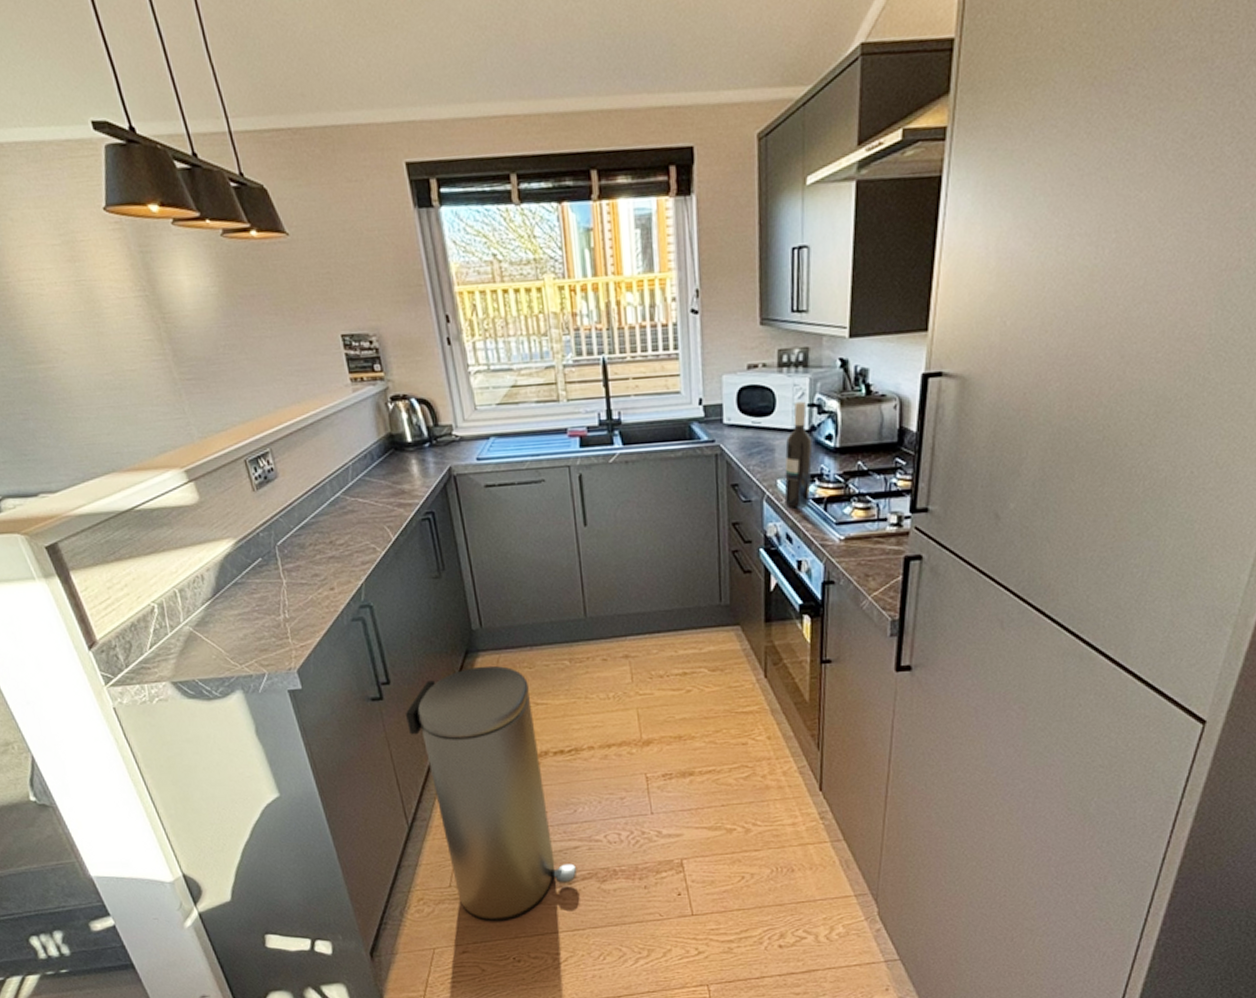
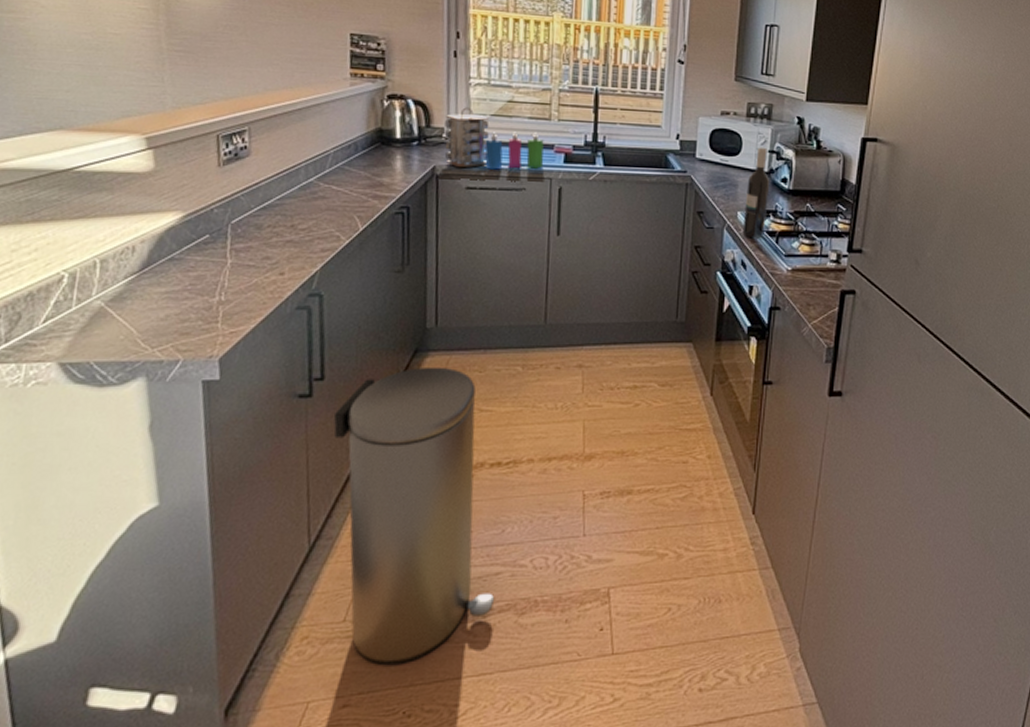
spice rack: none [451,399,501,466] -> present [444,107,490,168]
soap dispenser: none [495,417,559,464] -> present [485,131,544,170]

